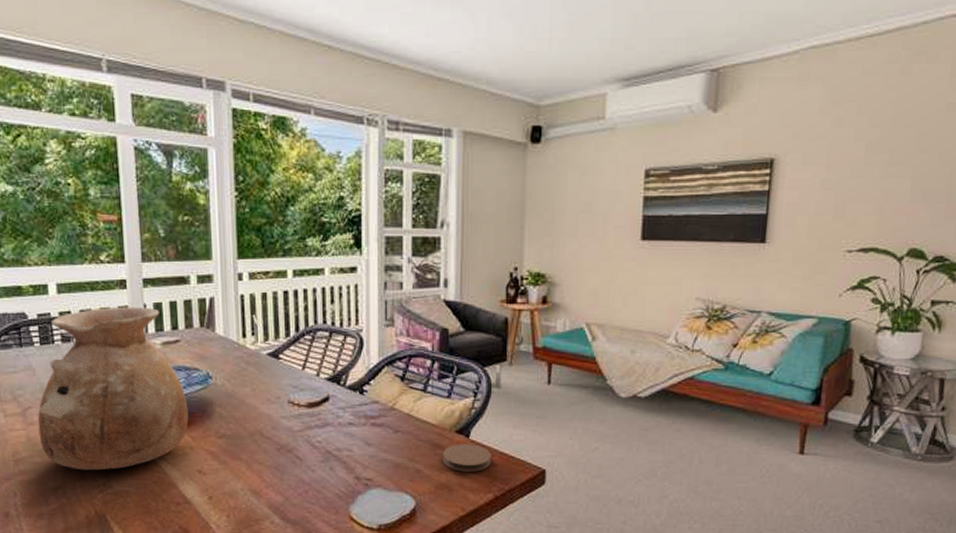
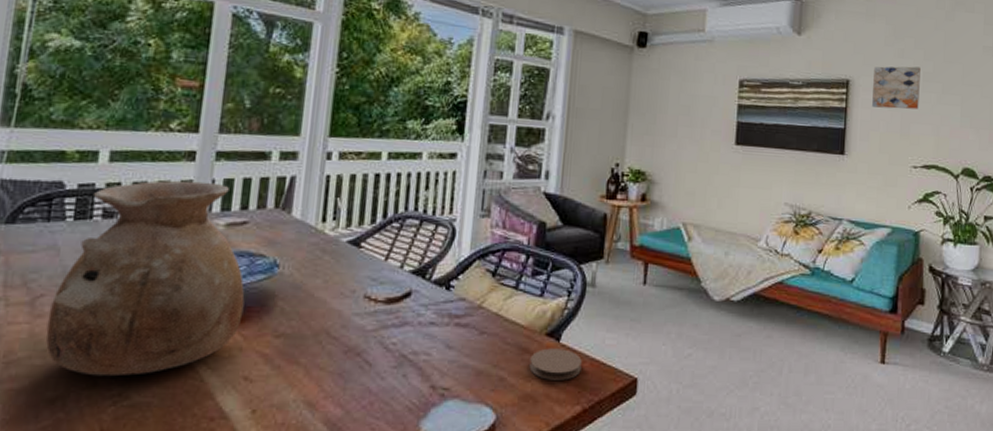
wall art: none [801,136,863,187] -> present [872,66,921,110]

